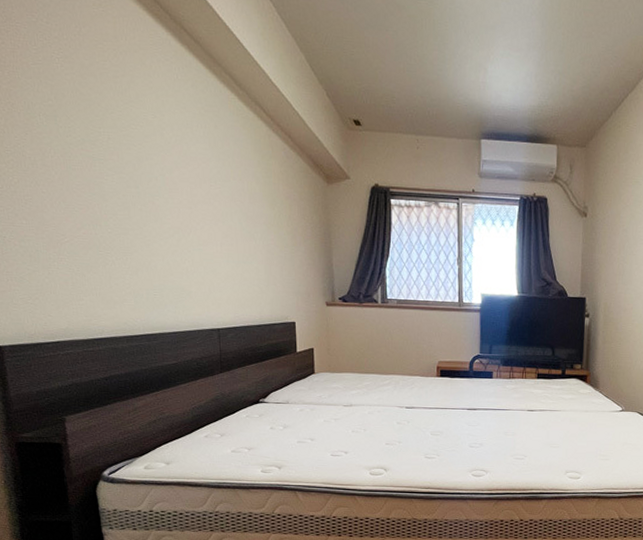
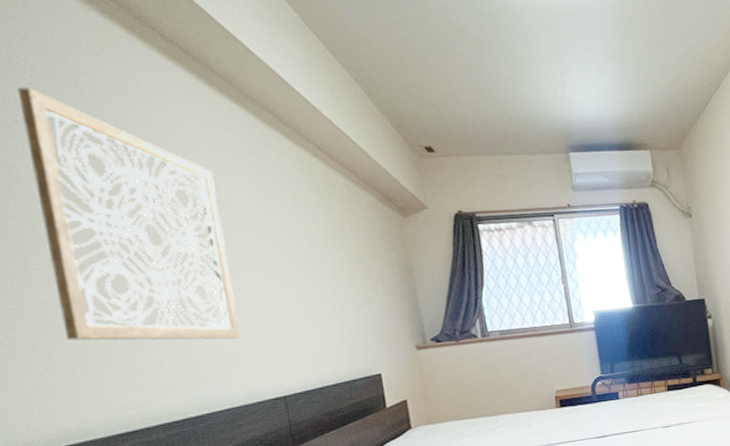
wall art: none [36,33,190,273] -> present [17,87,241,341]

